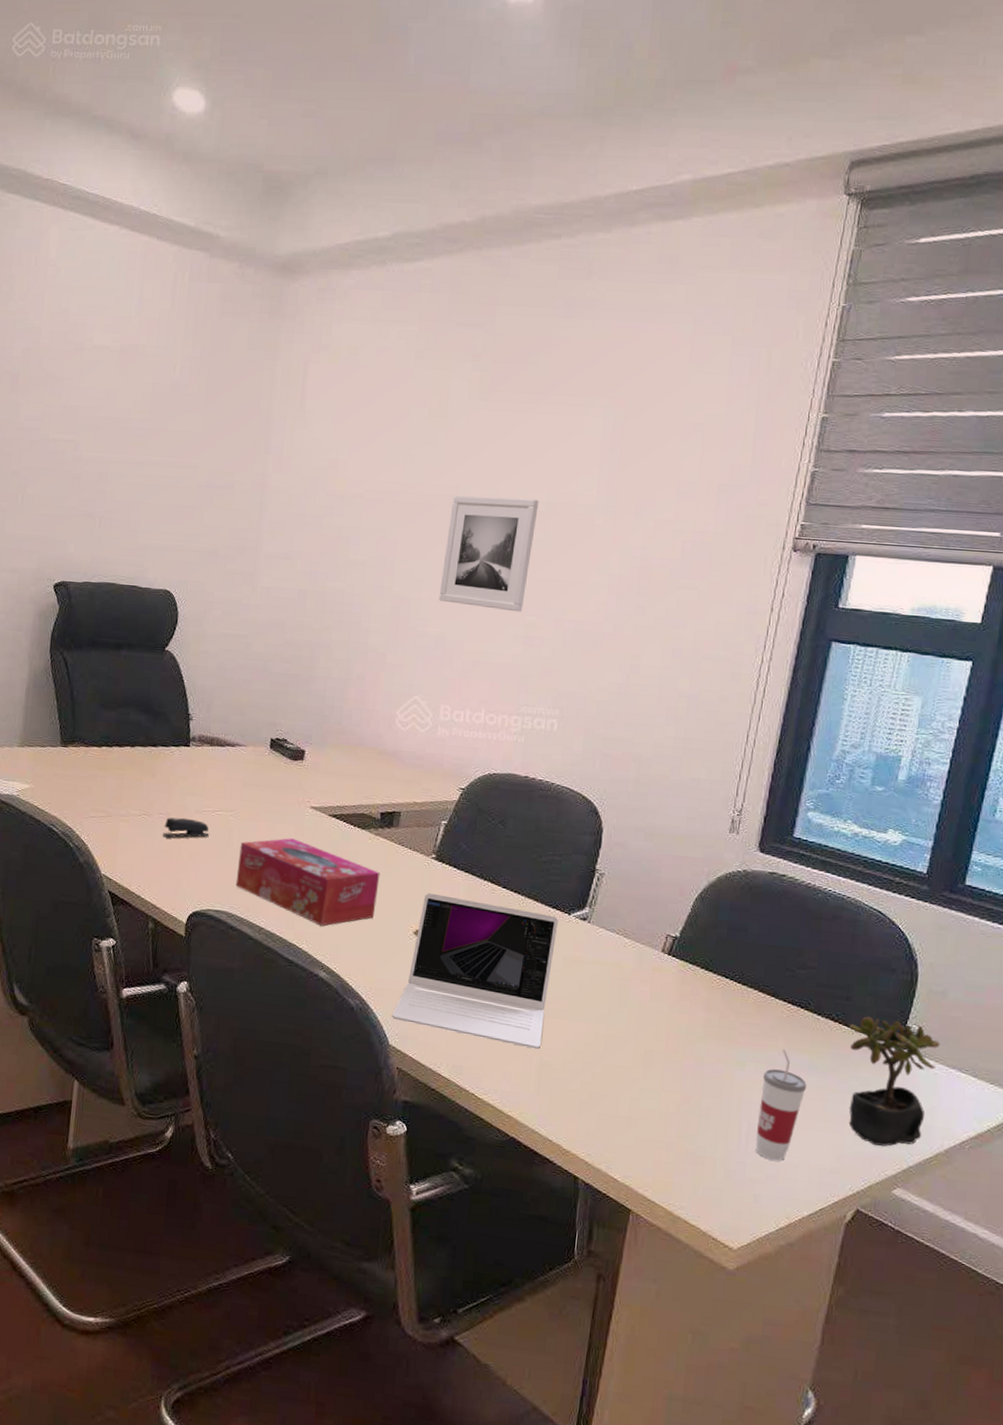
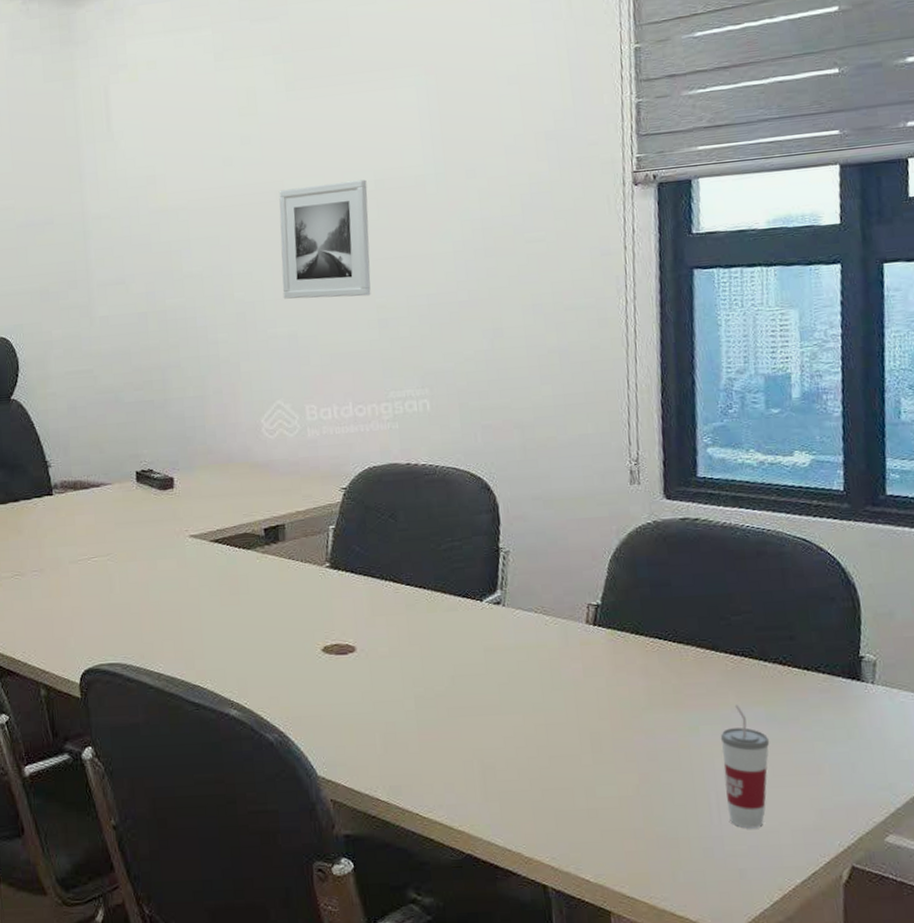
stapler: present [162,817,210,838] -> none [39,571,90,596]
tissue box: present [235,838,380,926] -> none [123,572,277,661]
laptop: present [392,892,559,1050] -> none [315,604,479,753]
succulent plant: present [848,1016,940,1147] -> none [799,652,903,793]

